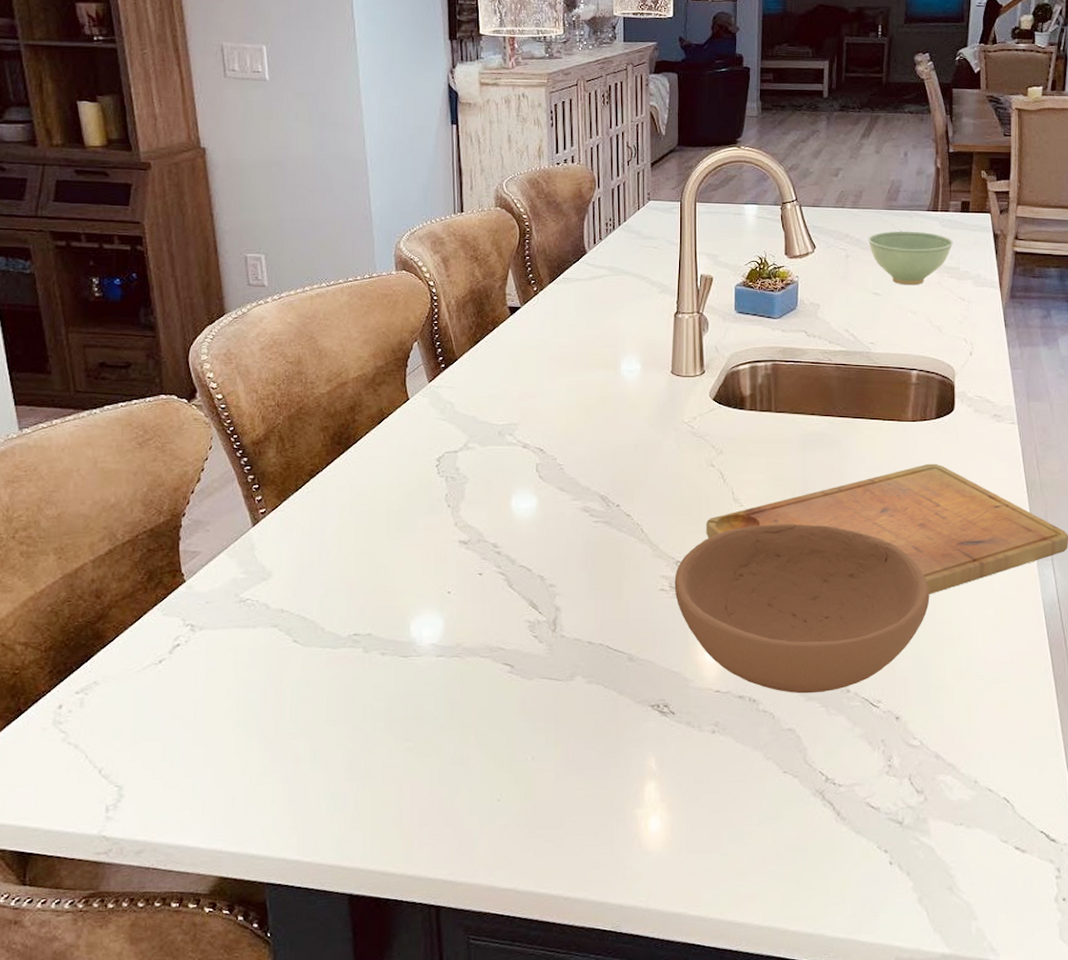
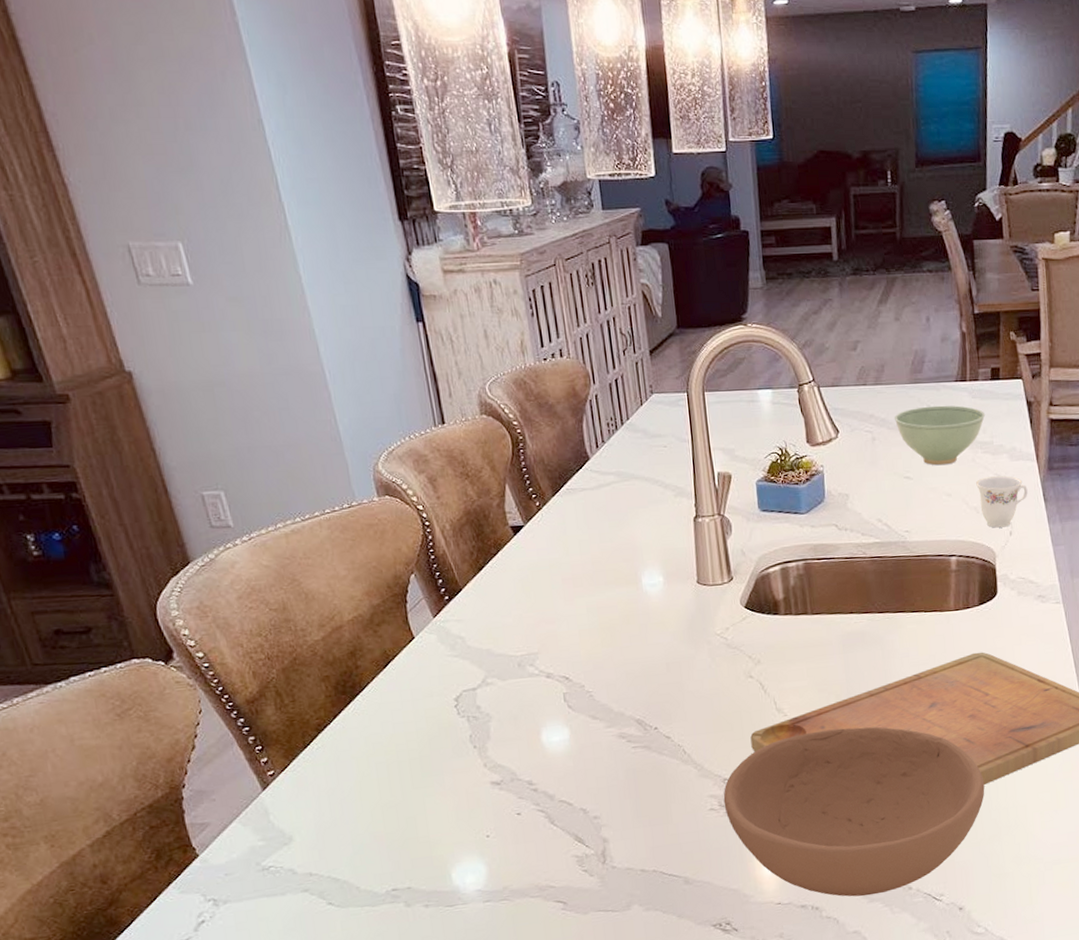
teacup: none [941,299,990,347] -> present [976,476,1028,528]

